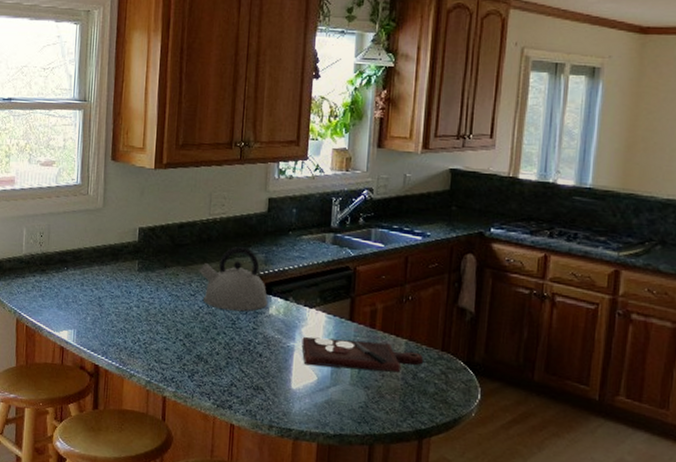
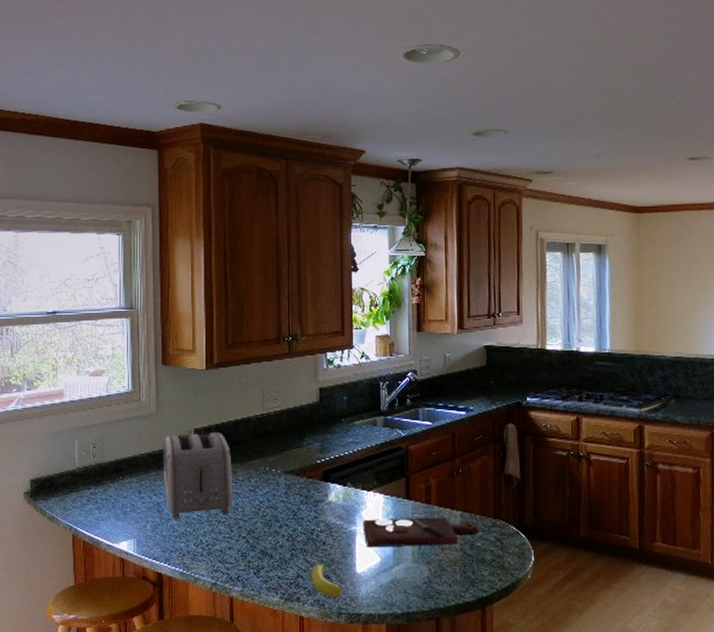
toaster: none [106,231,175,316] -> present [162,431,233,519]
kettle: present [199,247,268,312] -> none [257,438,327,502]
banana: none [245,375,274,411] -> present [311,563,341,598]

